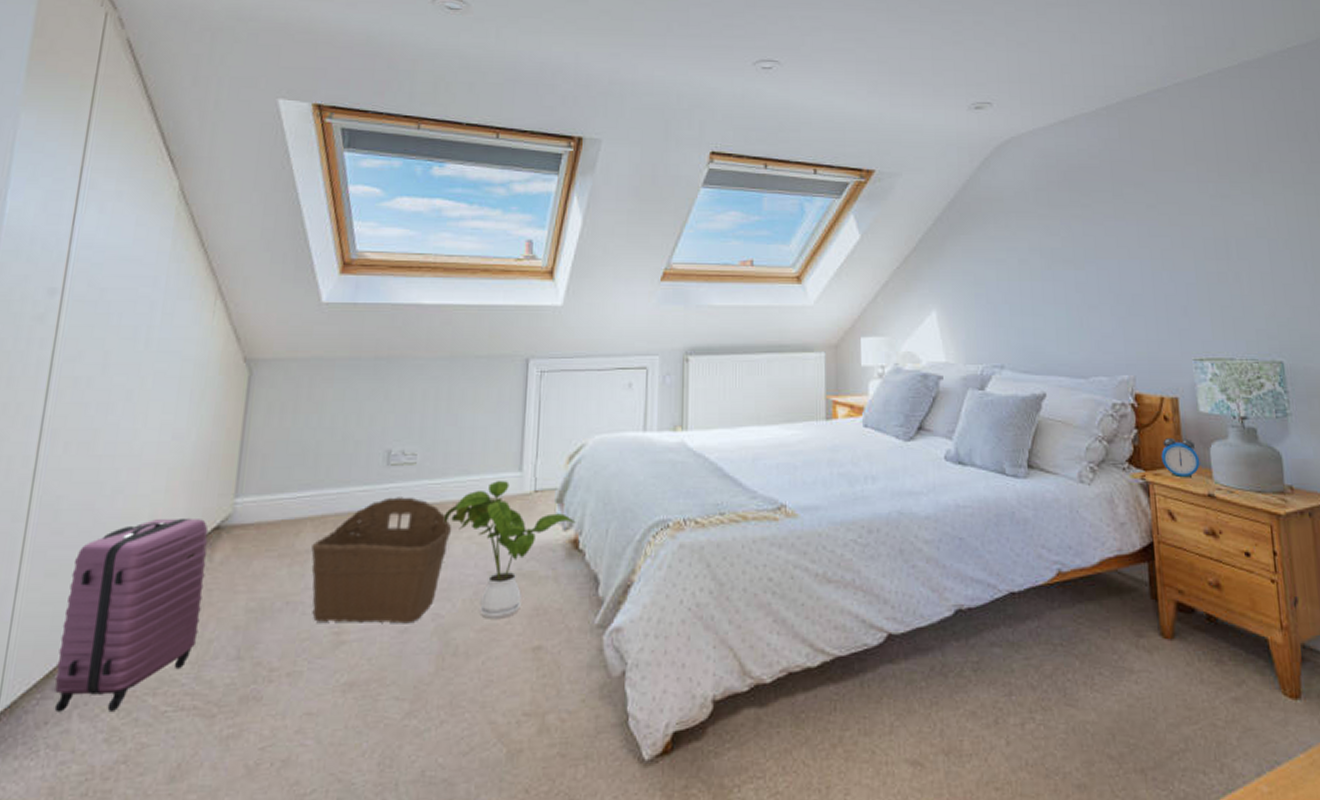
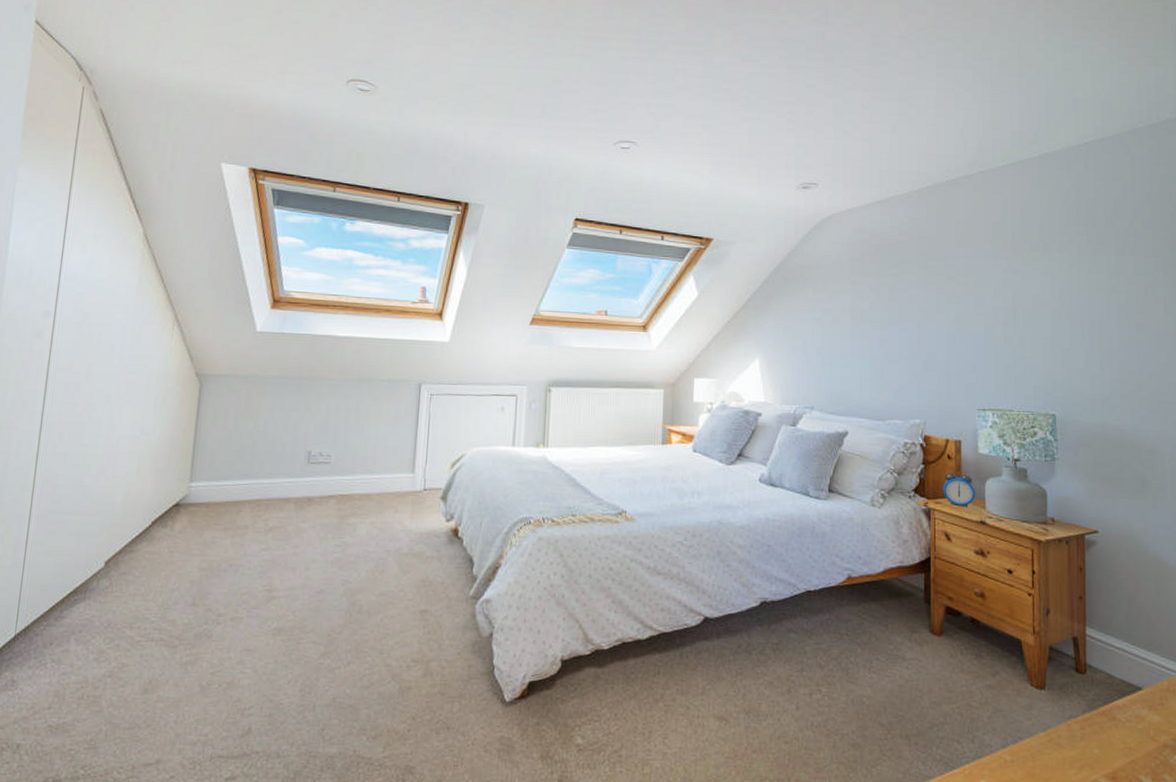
suitcase: present [54,517,209,713] -> none [57,495,170,638]
wicker basket: present [311,497,452,624] -> none [249,488,359,587]
house plant: present [443,481,576,619] -> none [351,480,456,587]

